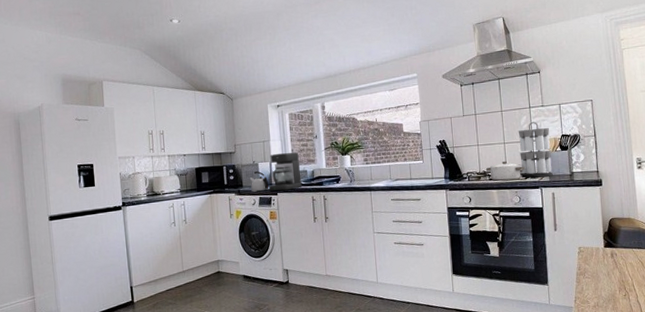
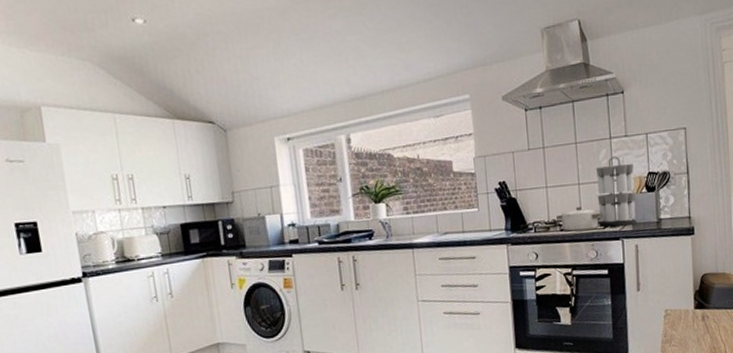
kettle: present [249,171,269,192] -> none [254,226,282,254]
coffee maker: present [268,152,302,192] -> none [280,200,324,253]

